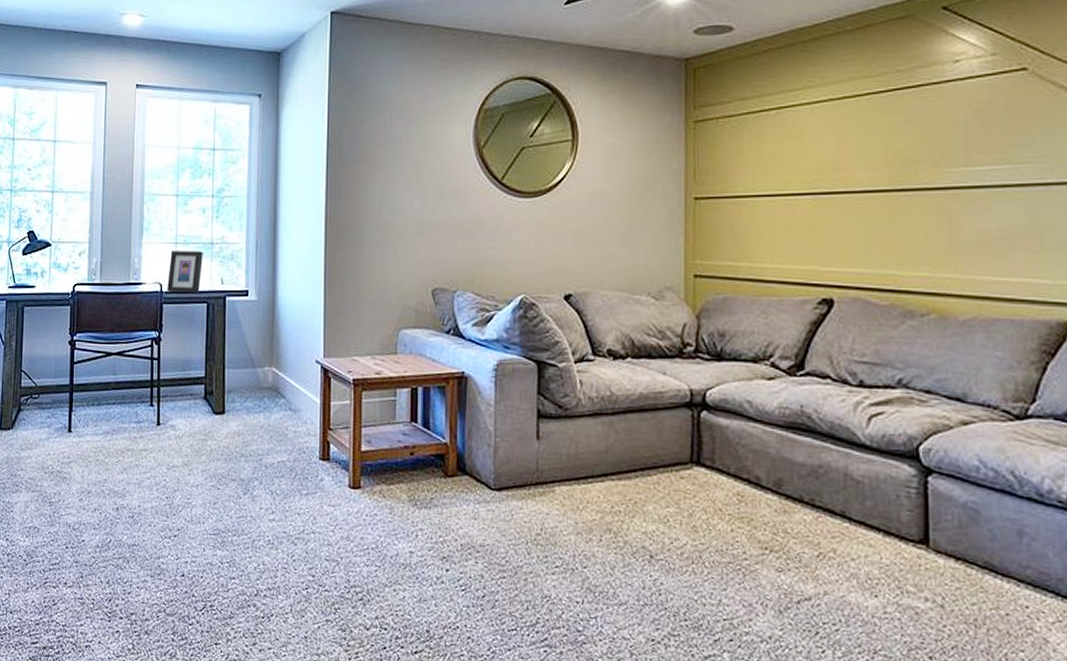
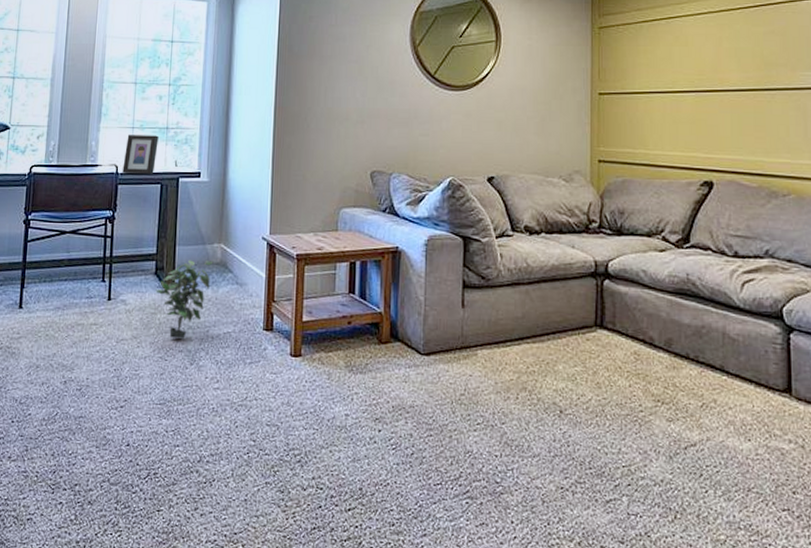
potted plant: none [205,384,266,467] -> present [155,260,215,339]

